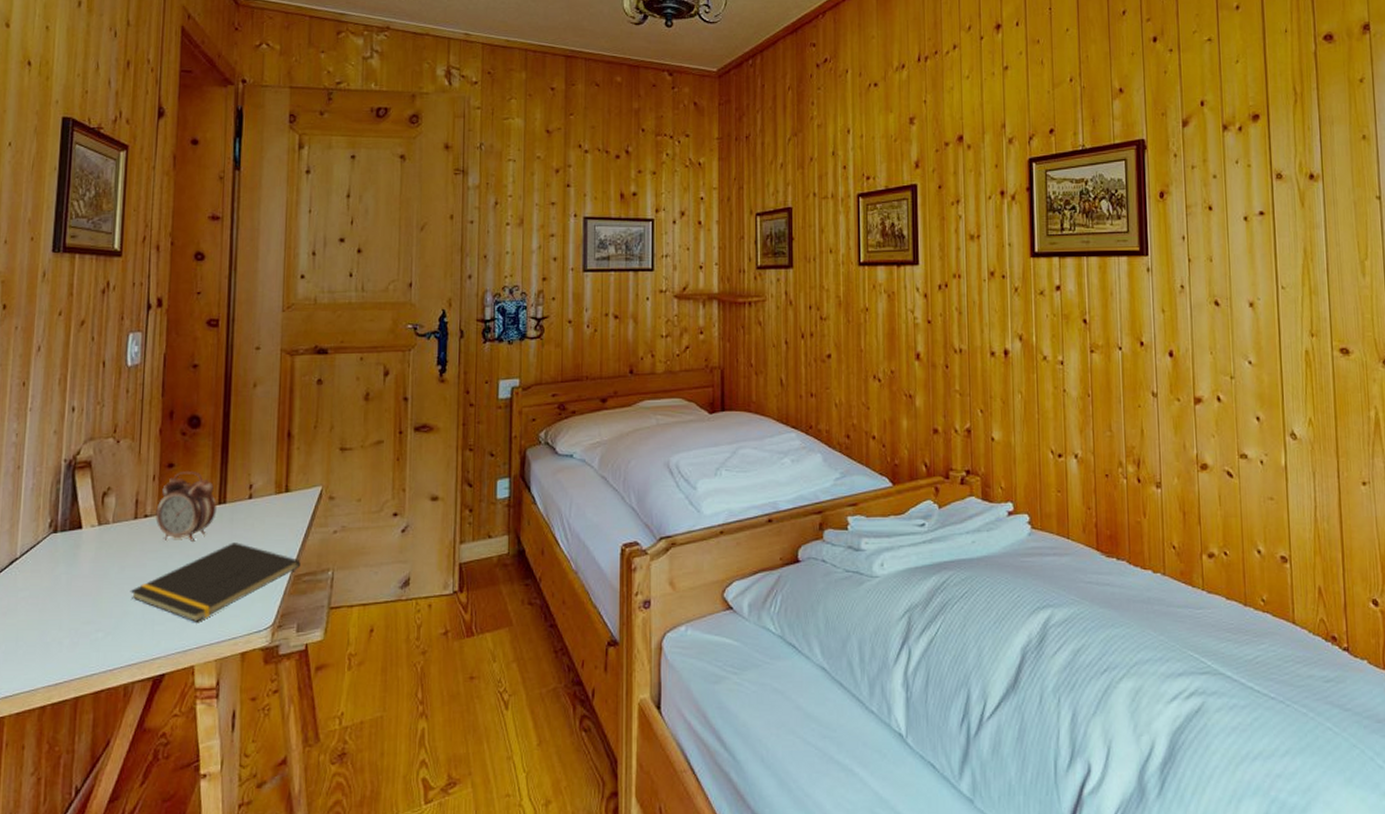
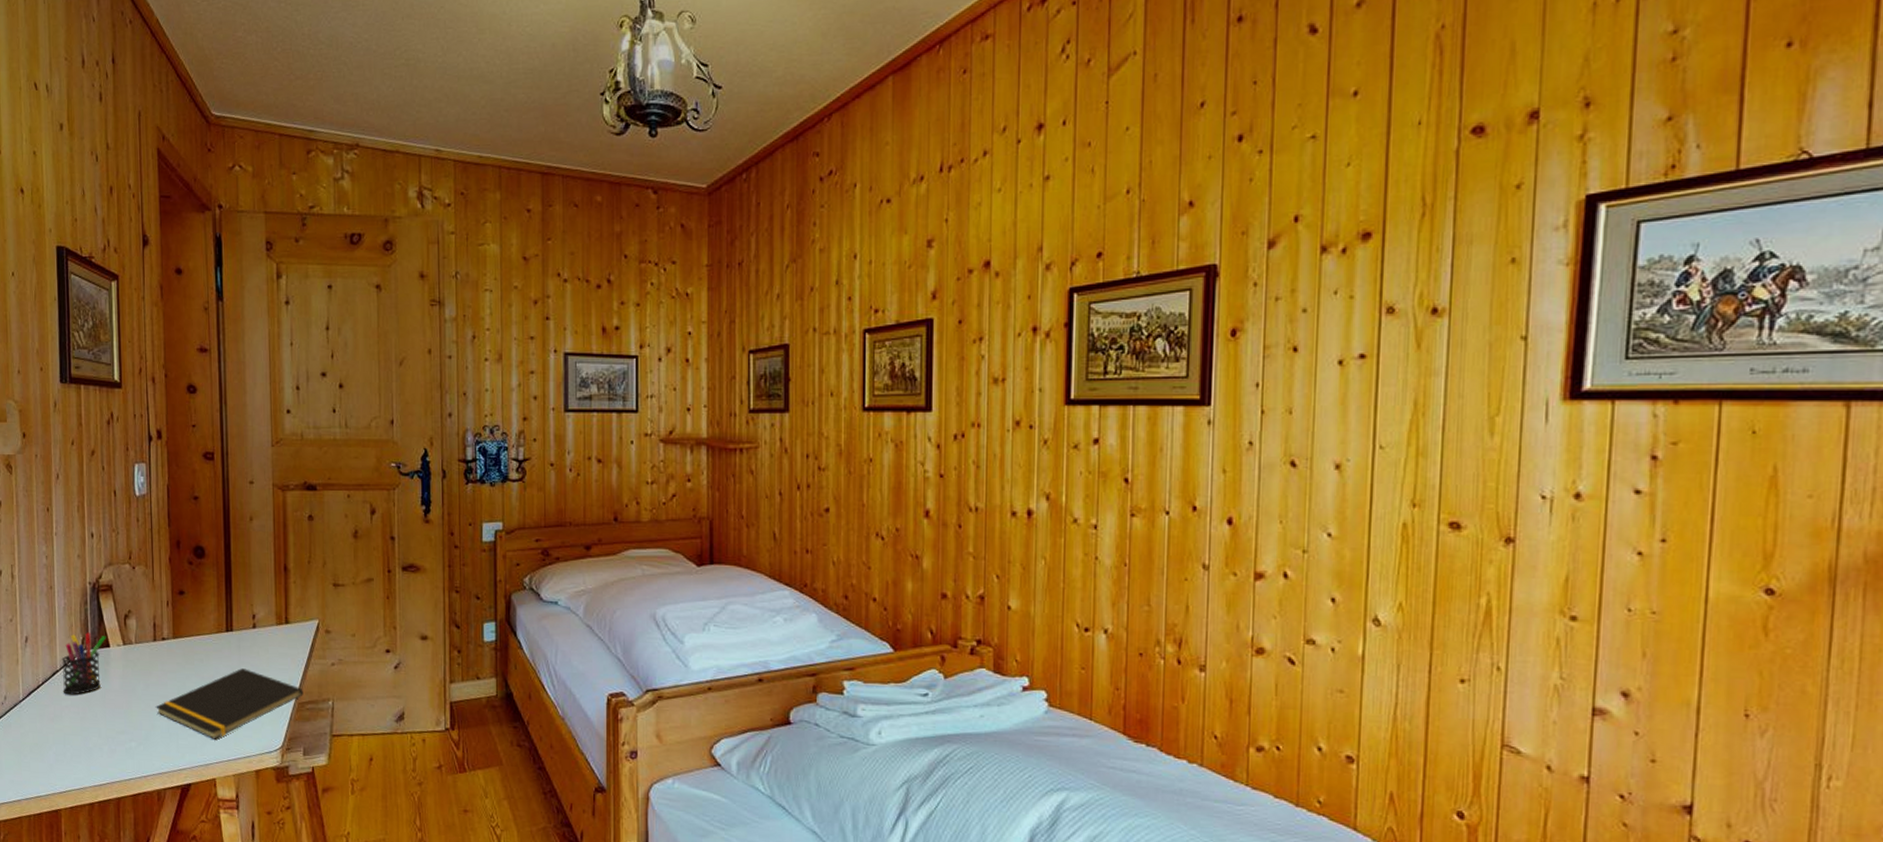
pen holder: none [20,514,79,585] -> present [61,633,107,695]
alarm clock: present [154,470,217,542] -> none [171,598,225,665]

